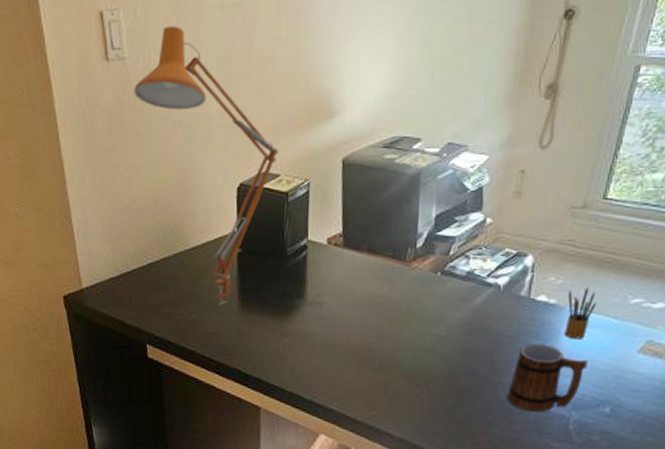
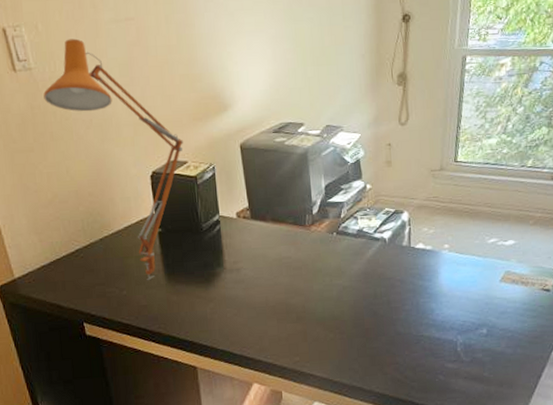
mug: present [507,344,588,412] -> none [405,283,464,341]
pencil box: present [564,287,596,340] -> none [439,233,463,277]

